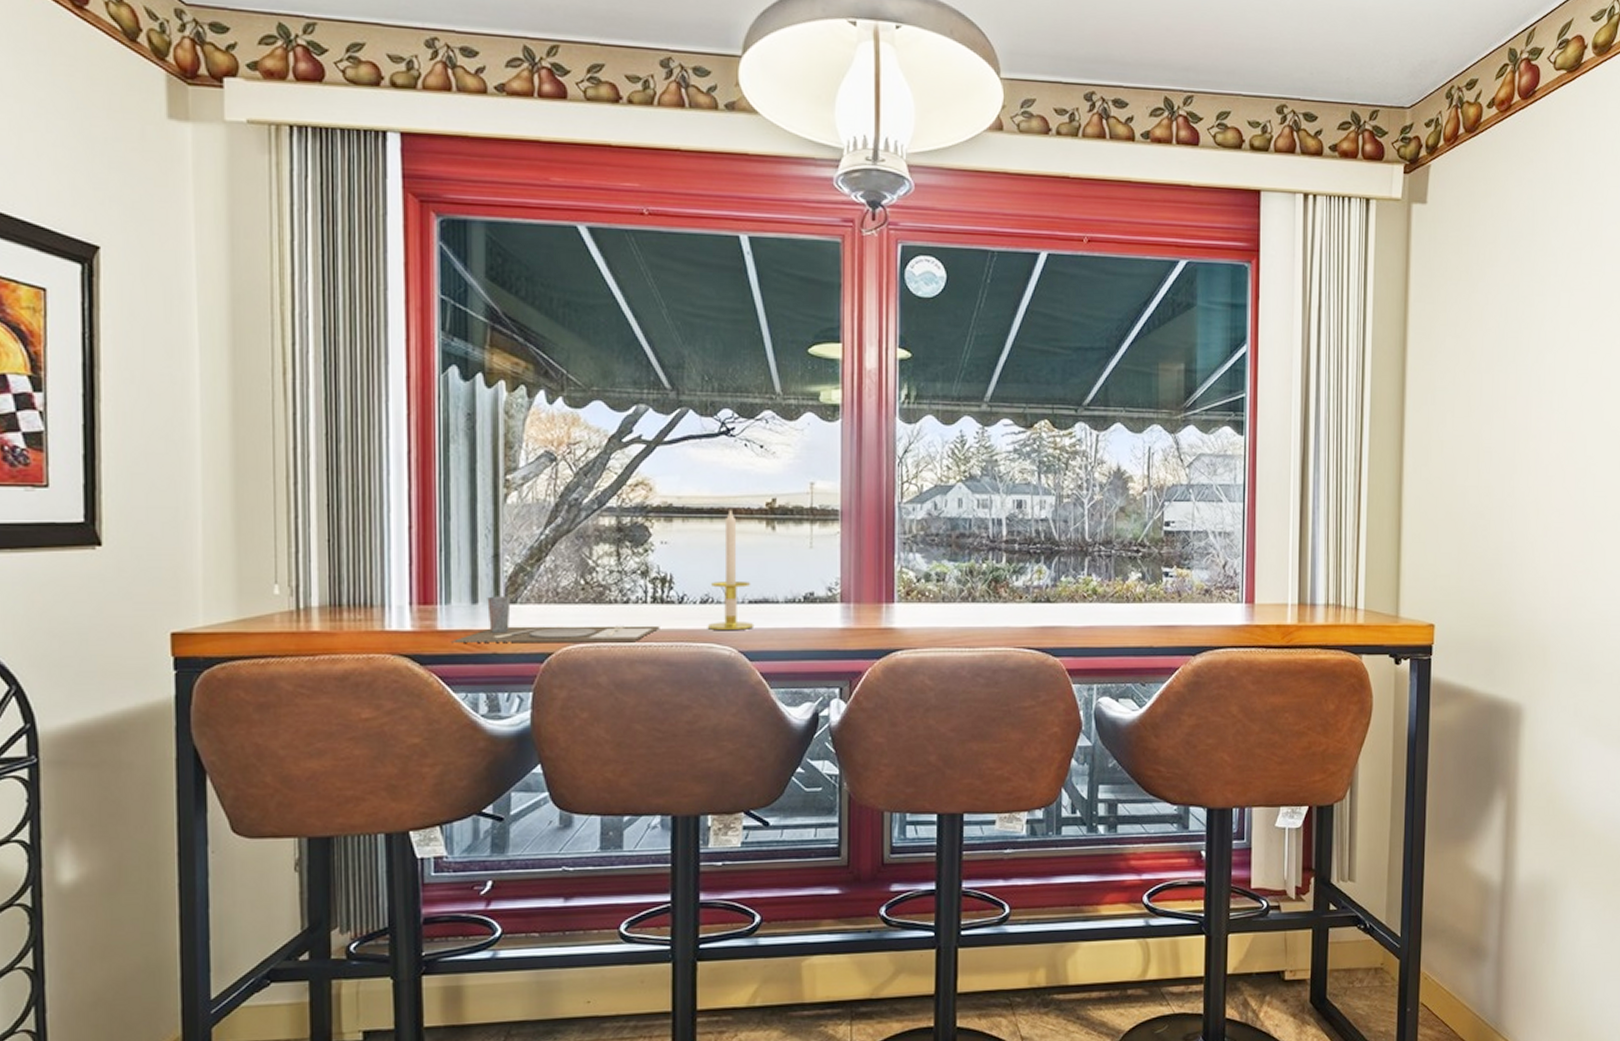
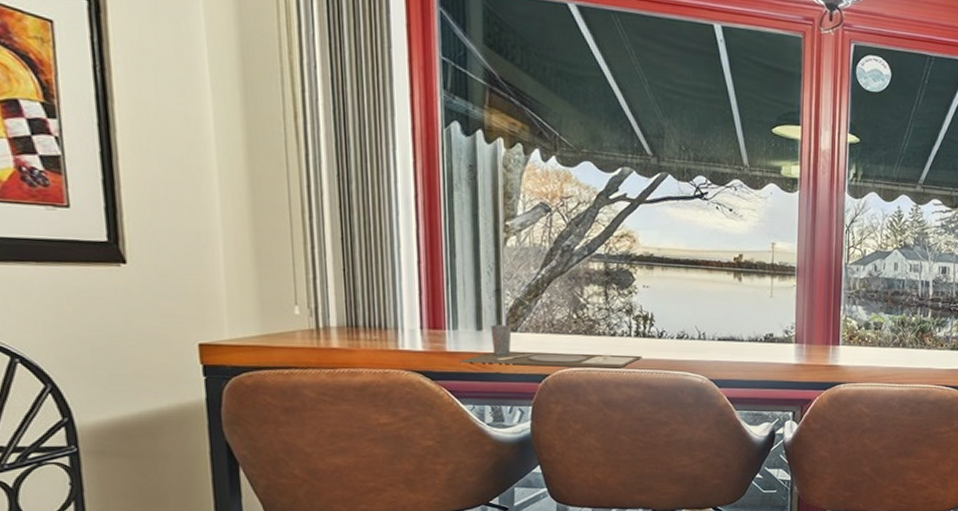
candle: present [707,509,755,630] -> none [682,261,723,362]

